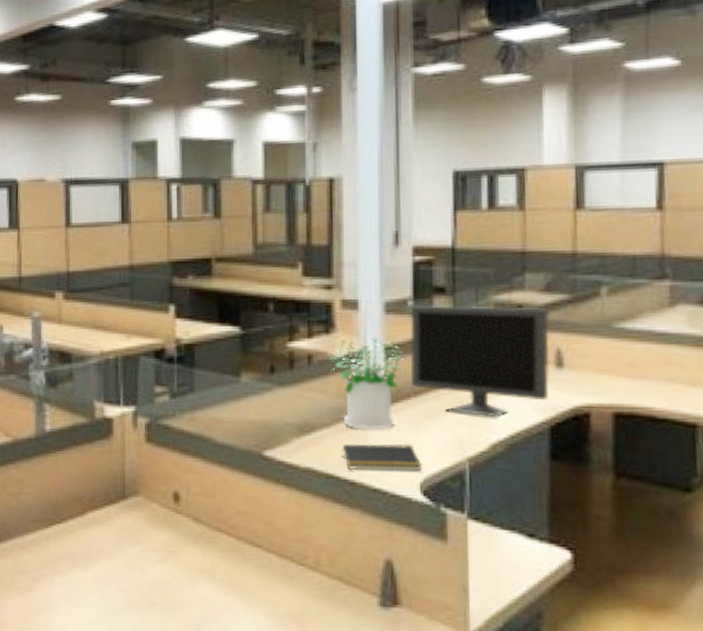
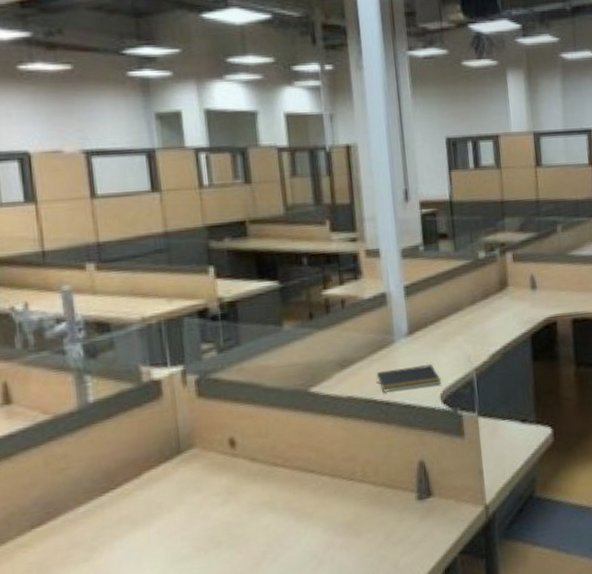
potted plant: present [330,337,407,430] -> none [360,279,423,357]
monitor: present [410,304,550,416] -> none [422,245,528,334]

